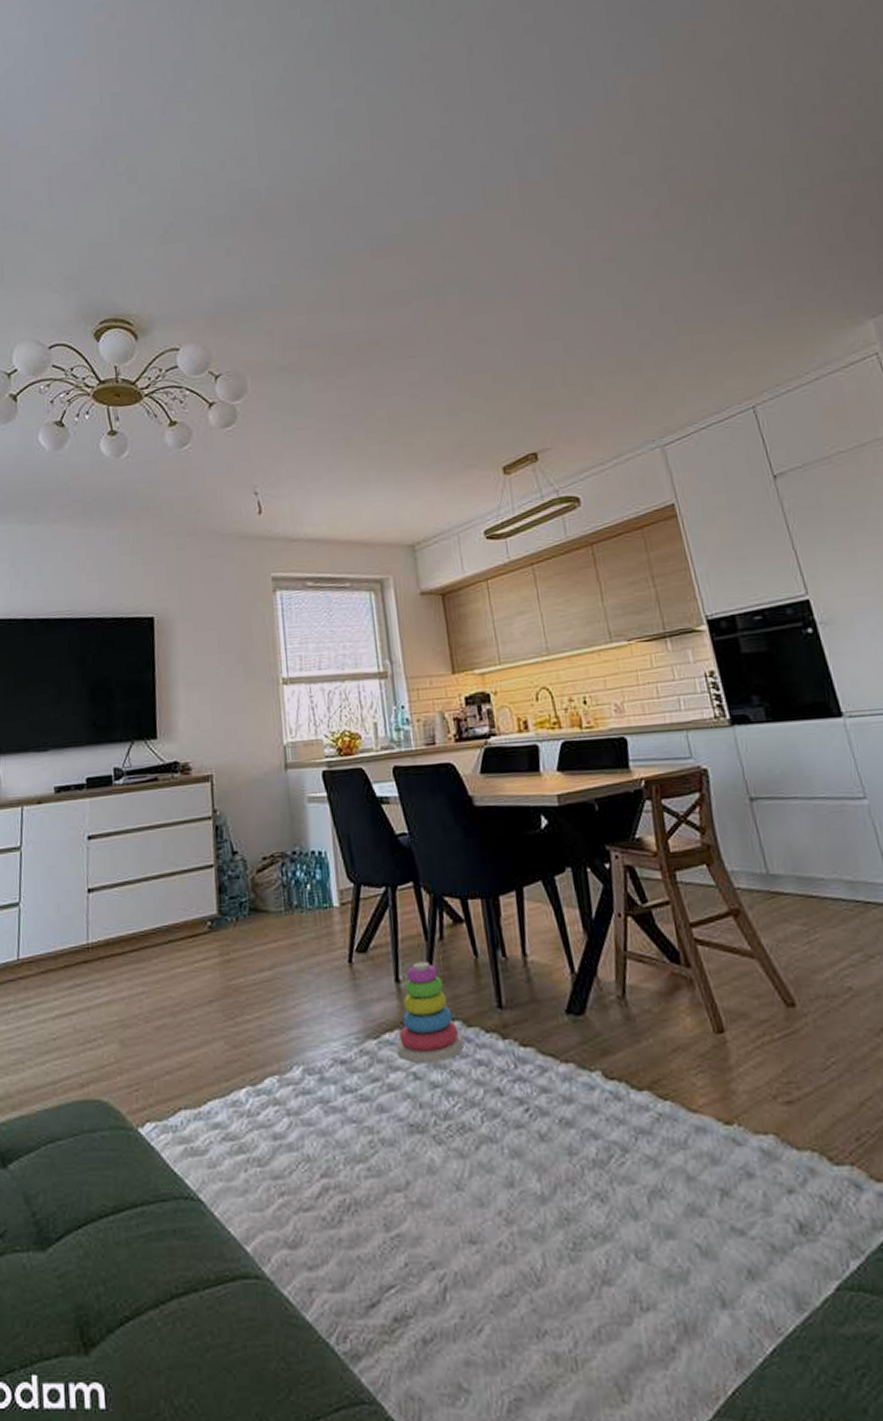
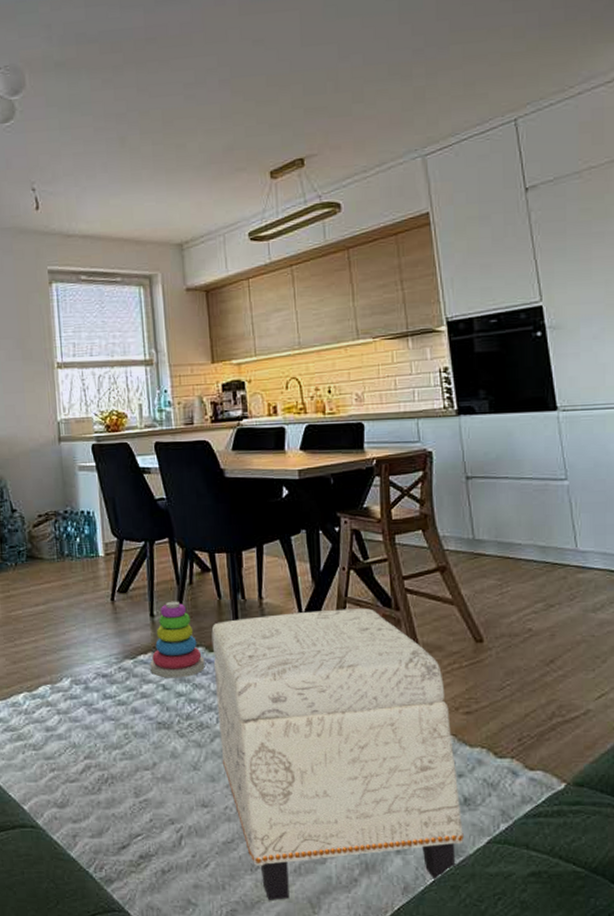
ottoman: none [468,965,806,1384] -> present [211,608,464,901]

